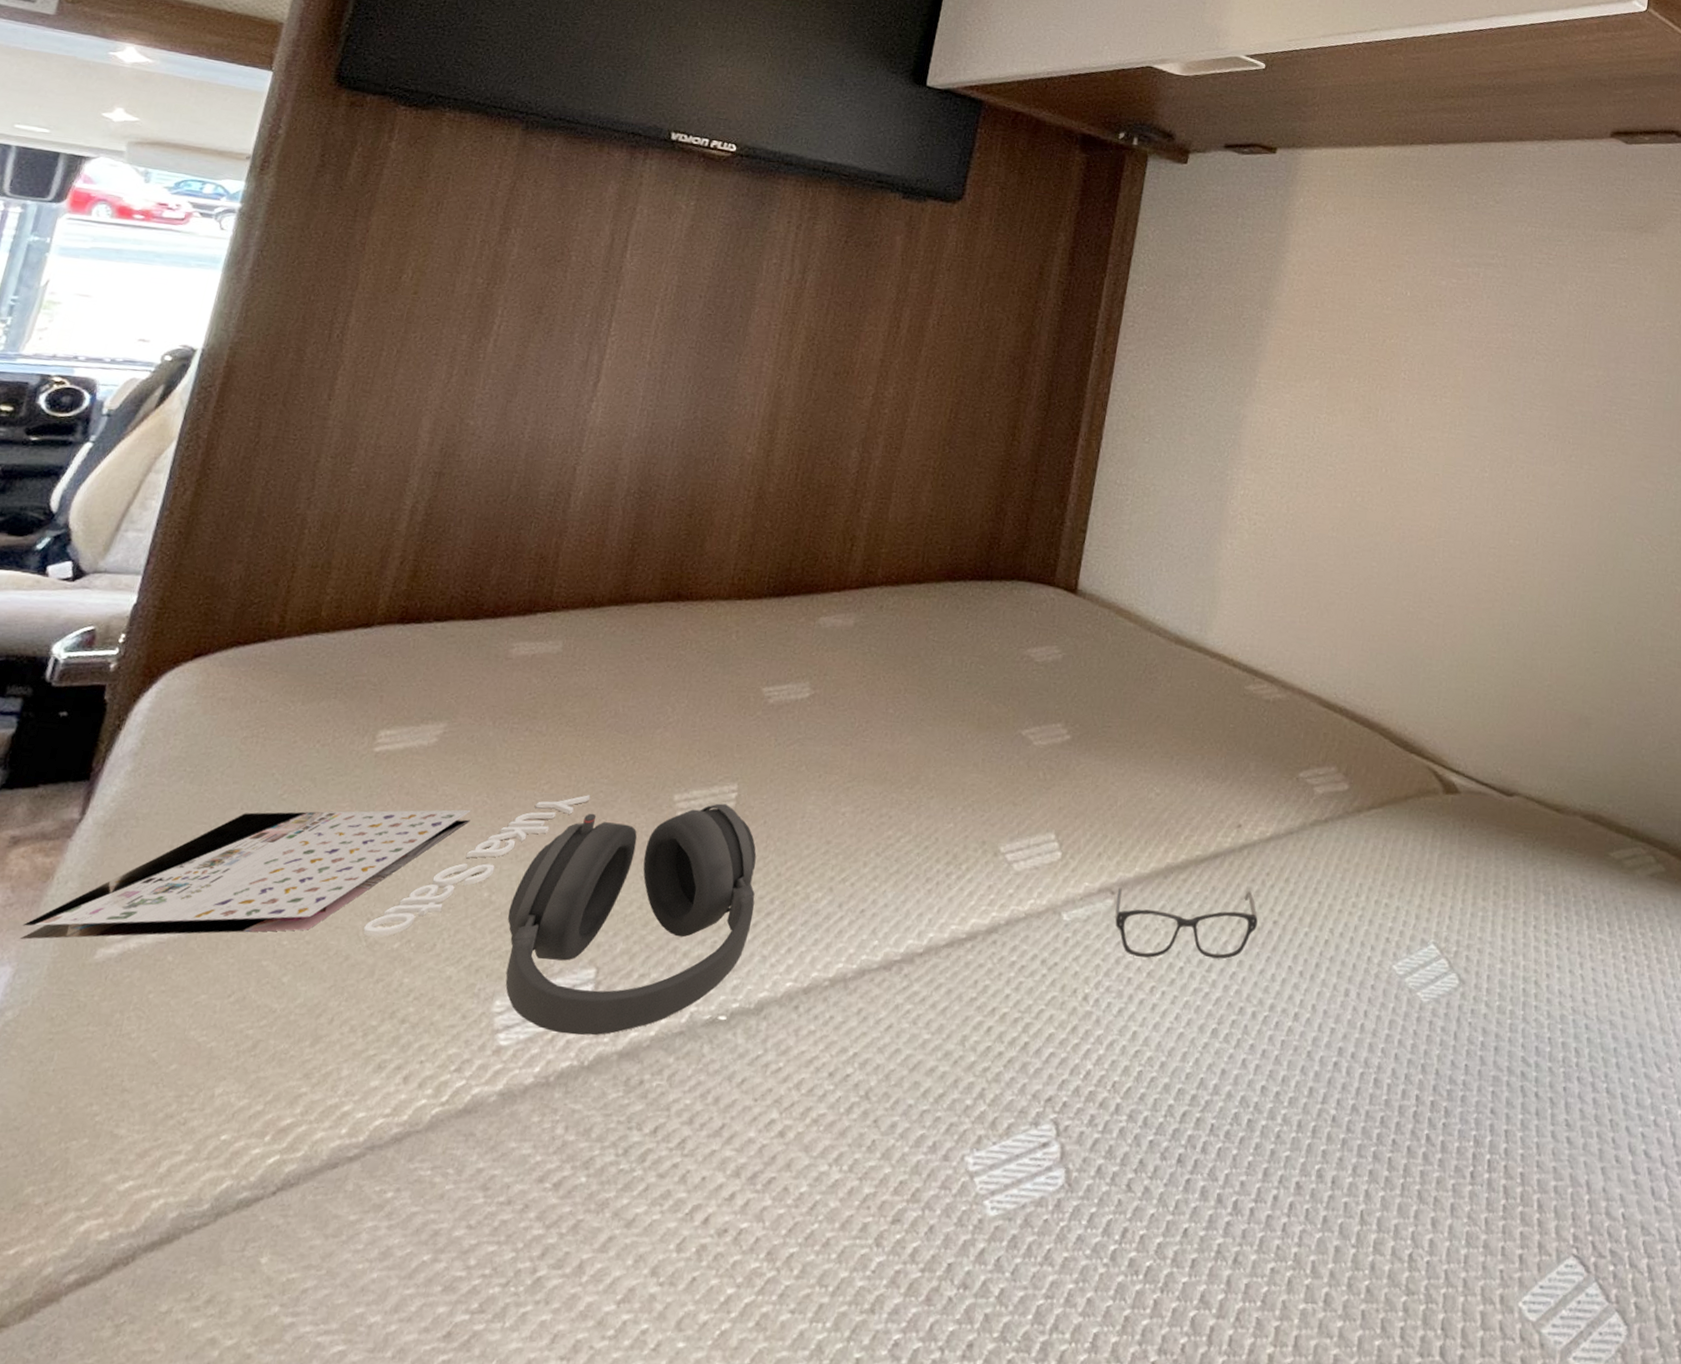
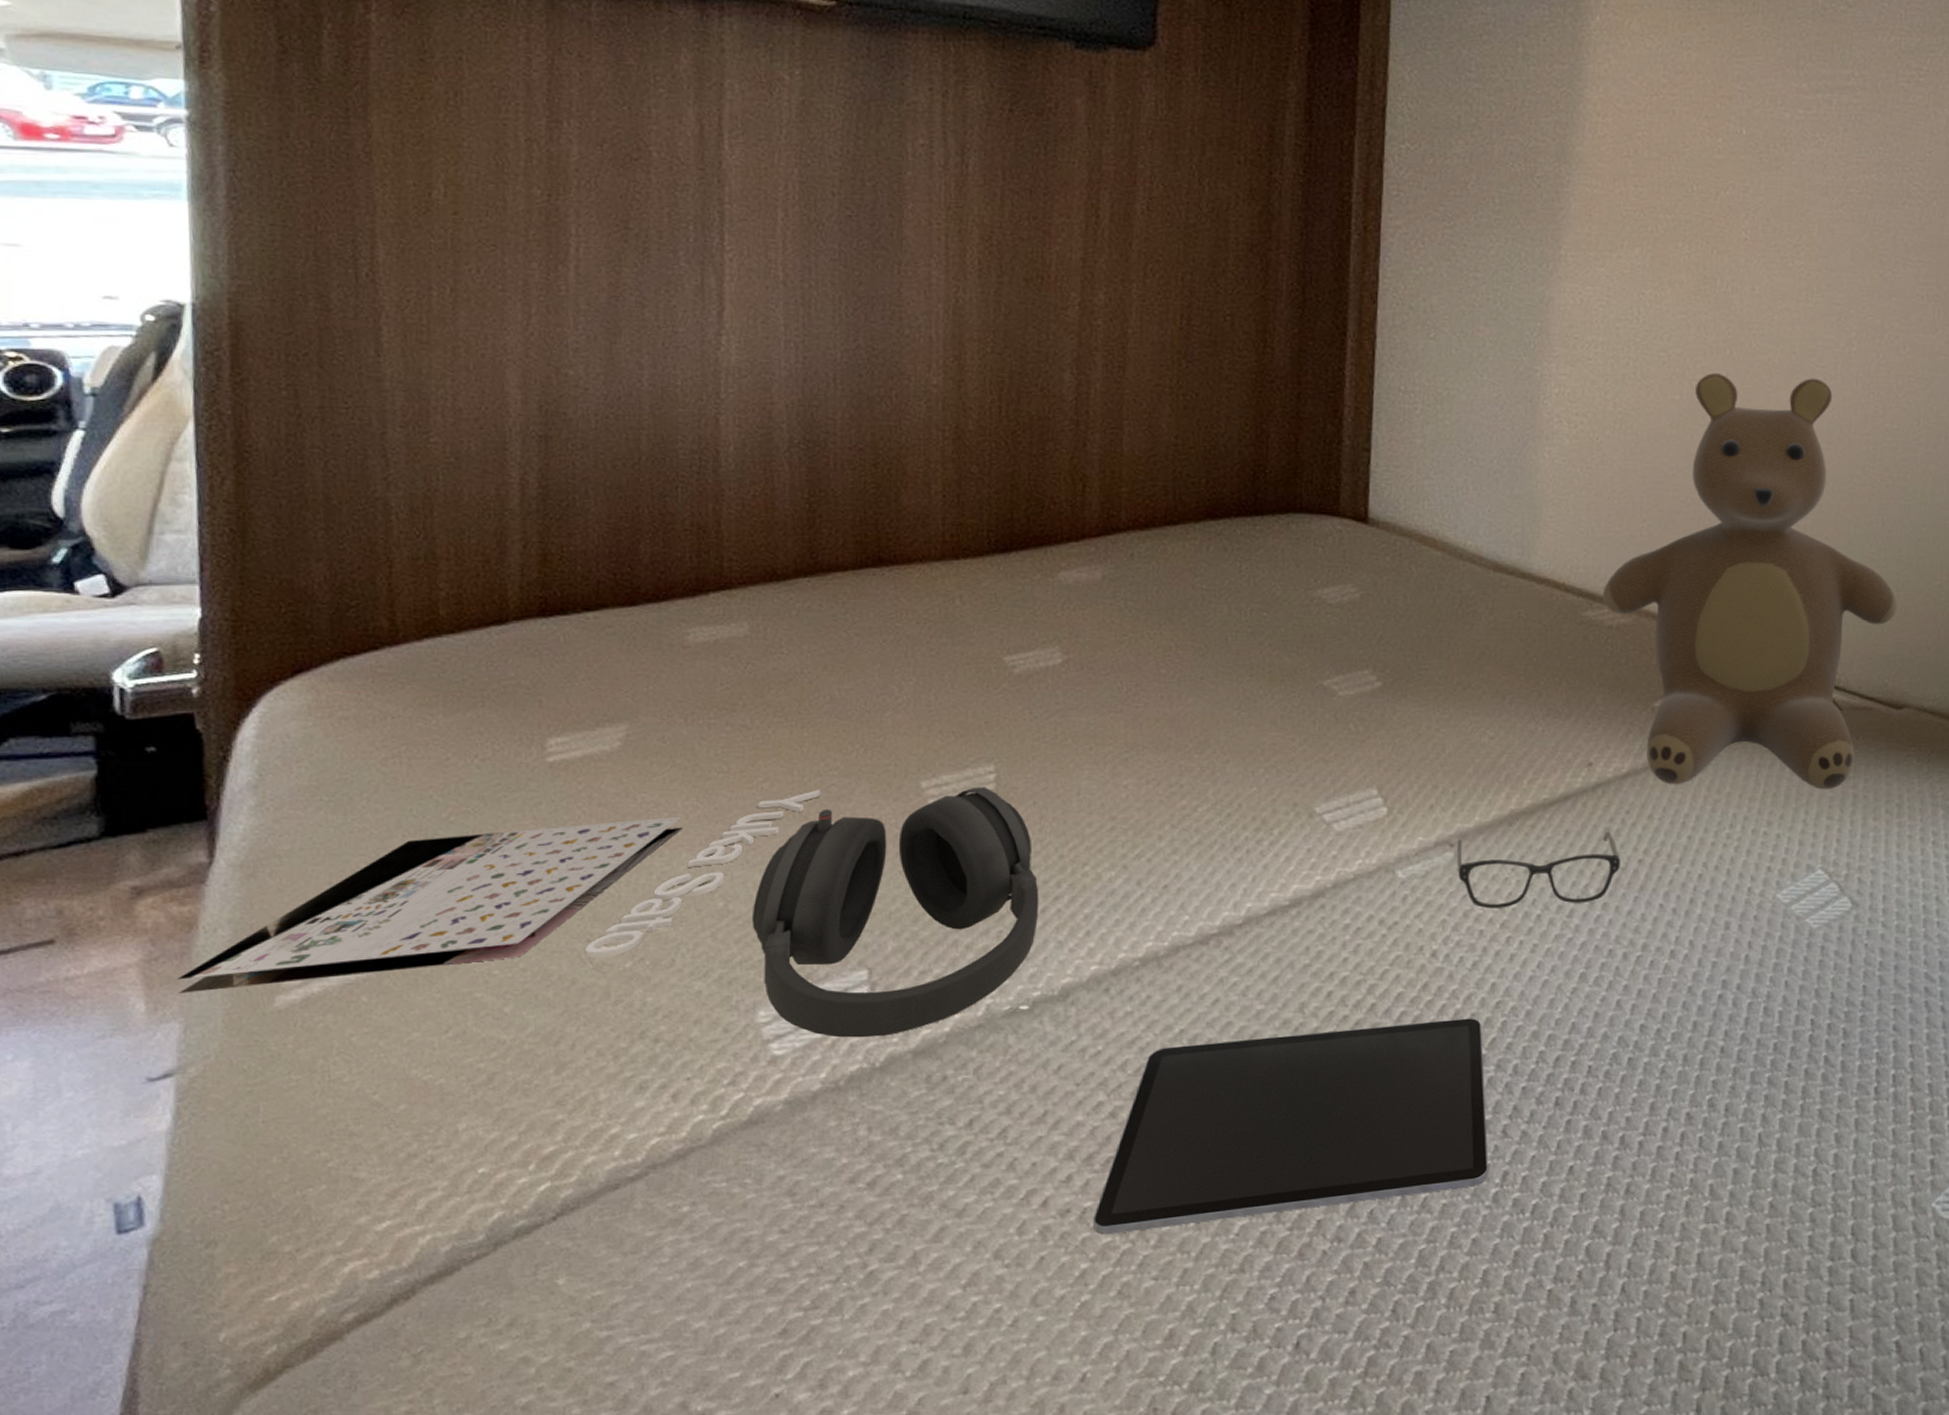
tablet: none [744,1064,1120,1260] -> present [1092,1018,1488,1235]
teddy bear: none [1263,486,1513,868] -> present [1602,372,1898,790]

